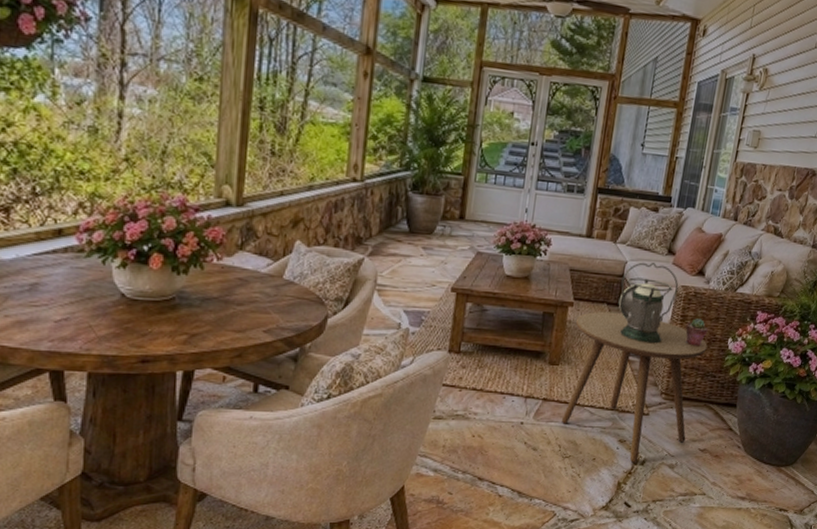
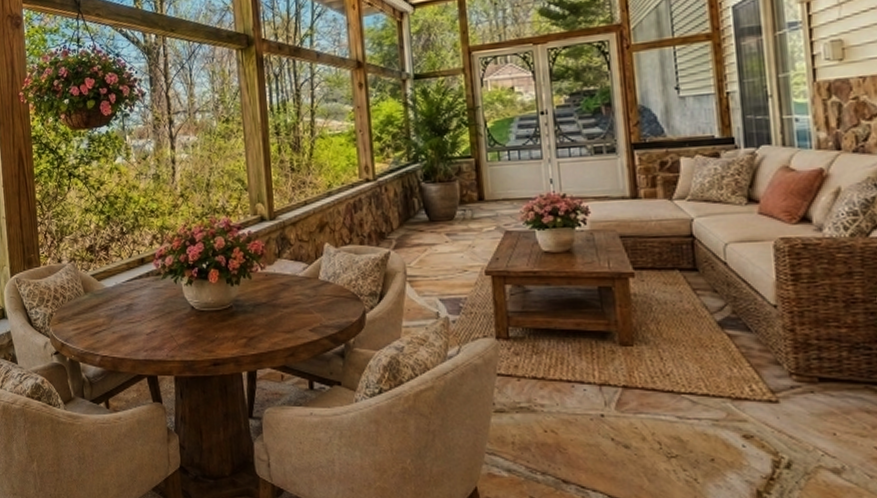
side table: present [562,311,708,464] -> none [642,278,849,467]
lantern: present [618,262,679,344] -> none [691,216,777,313]
potted succulent: present [686,318,708,346] -> none [803,276,839,311]

